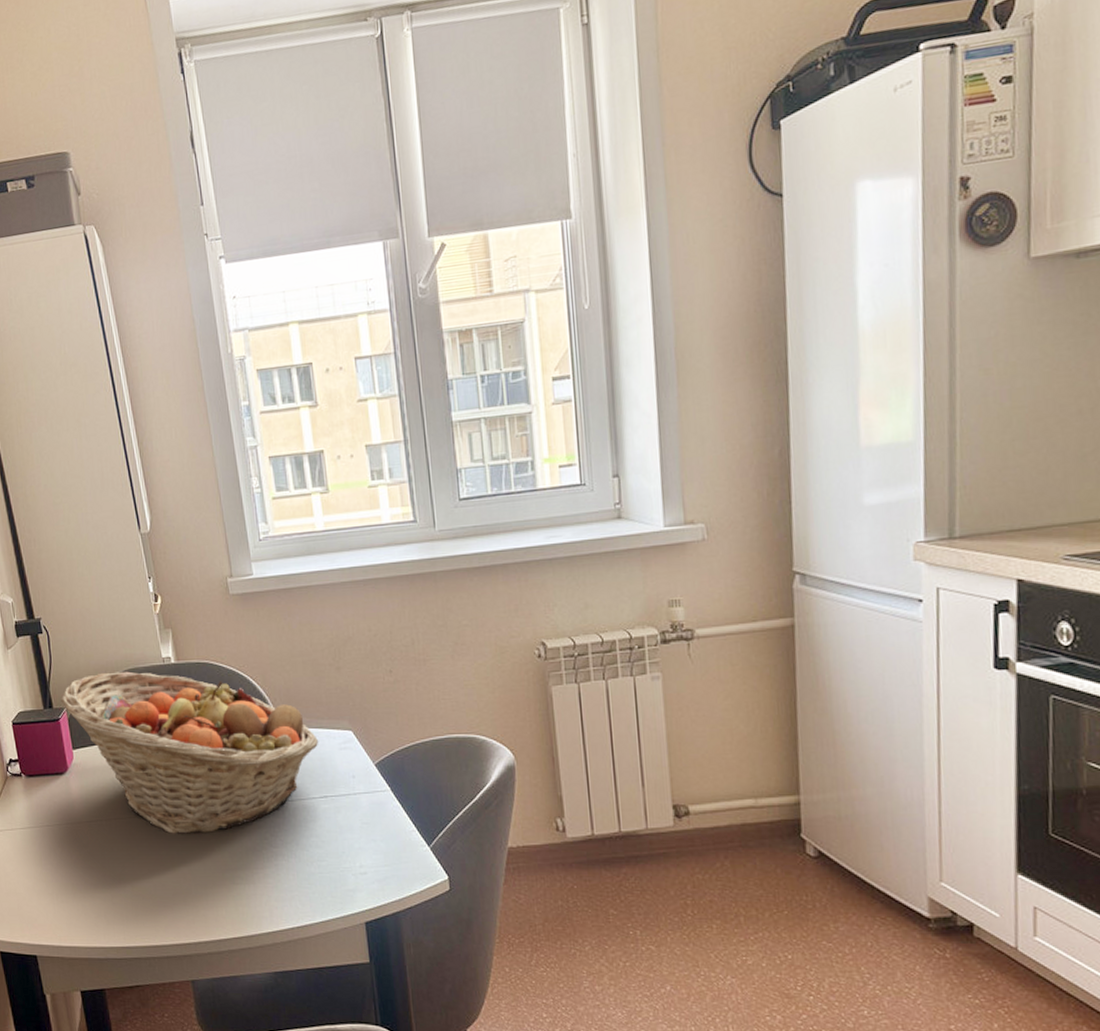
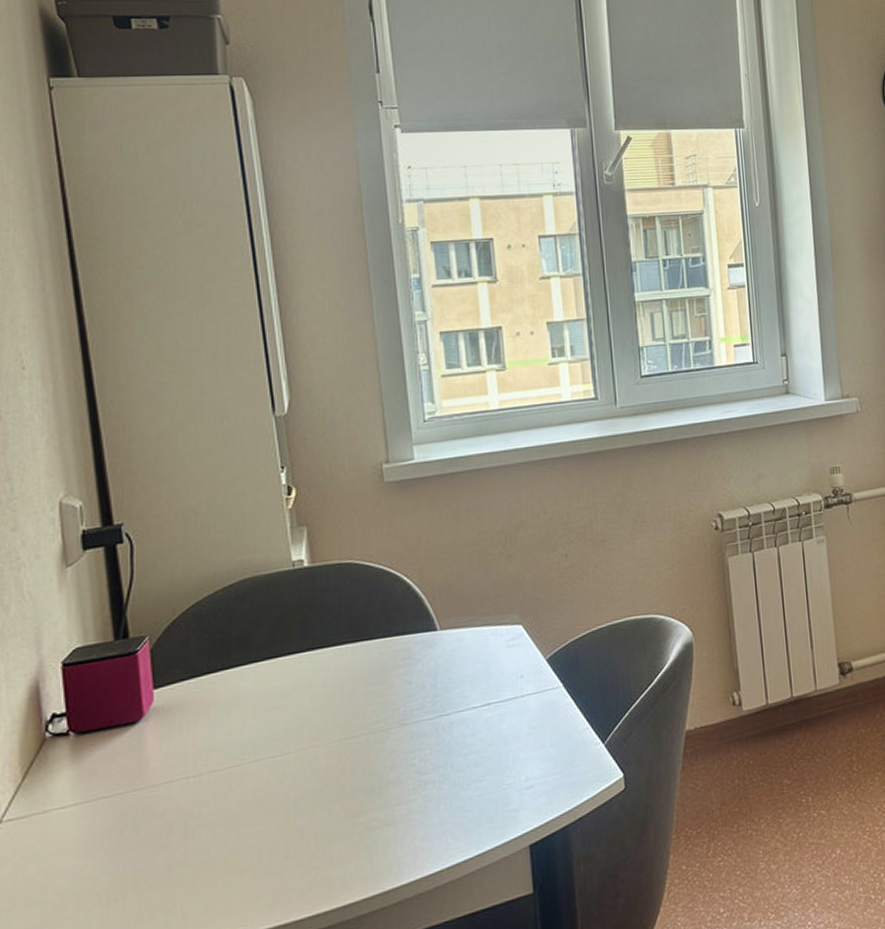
fruit basket: present [61,671,319,834] -> none [142,581,484,780]

